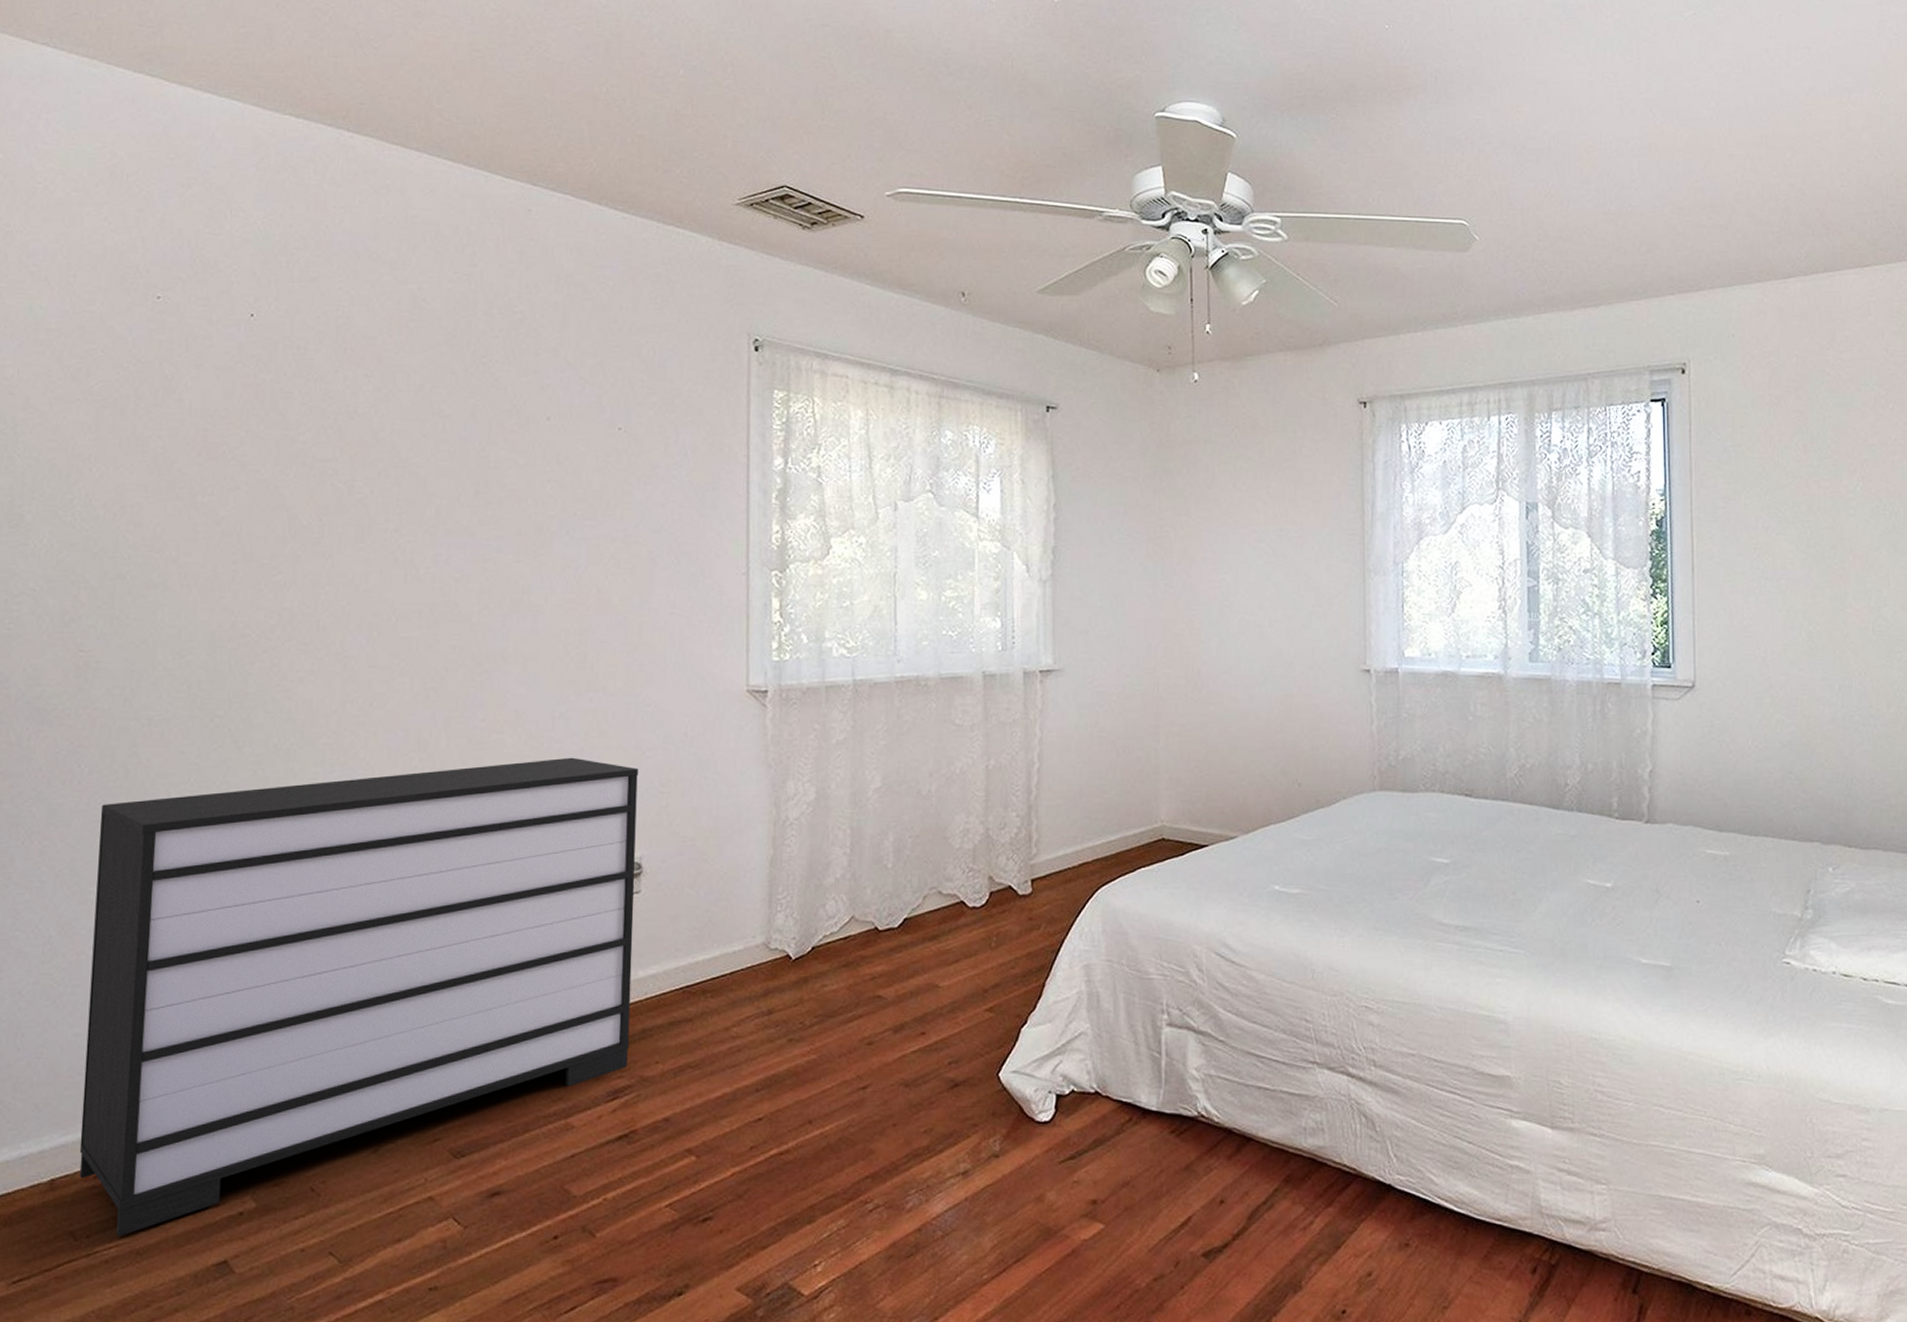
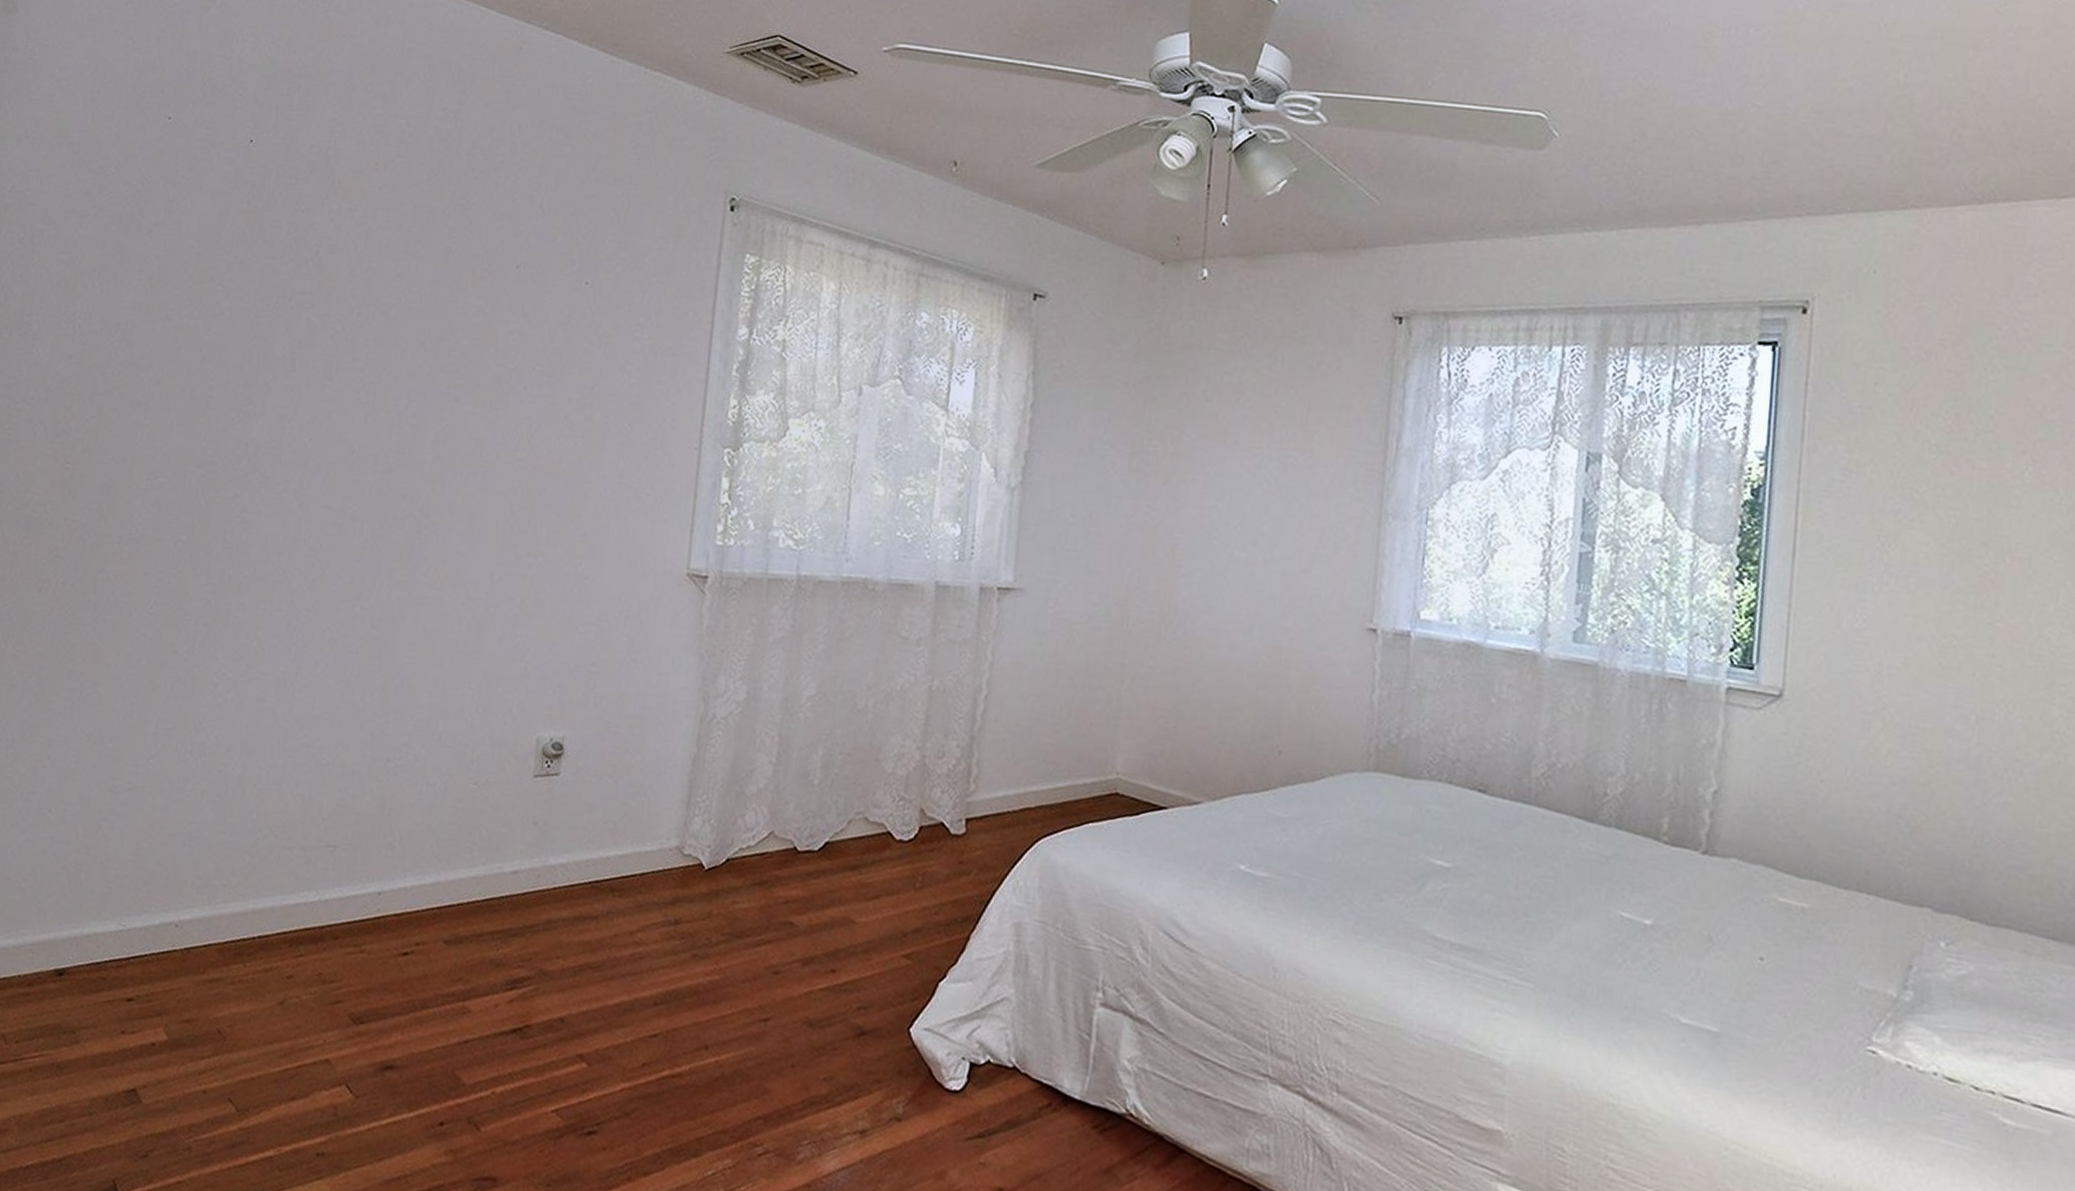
dresser: present [79,757,639,1236] -> none [15,616,571,1047]

